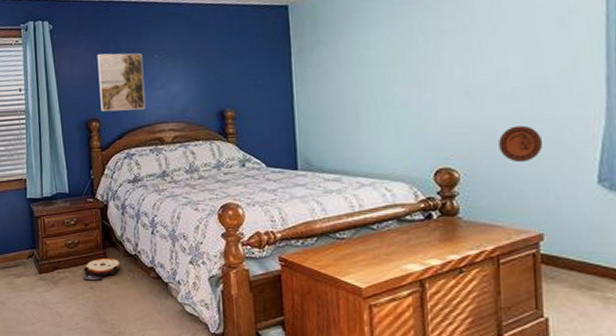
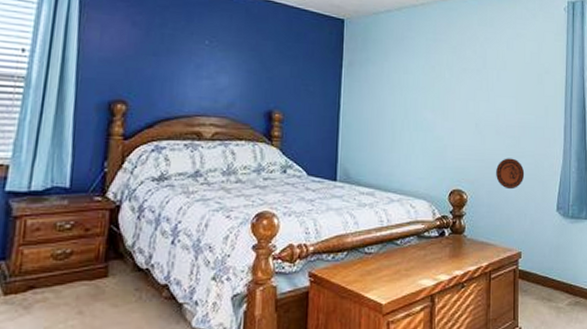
plush toy: present [83,258,121,280] -> none [70,274,126,302]
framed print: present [97,53,146,112] -> none [131,26,192,99]

